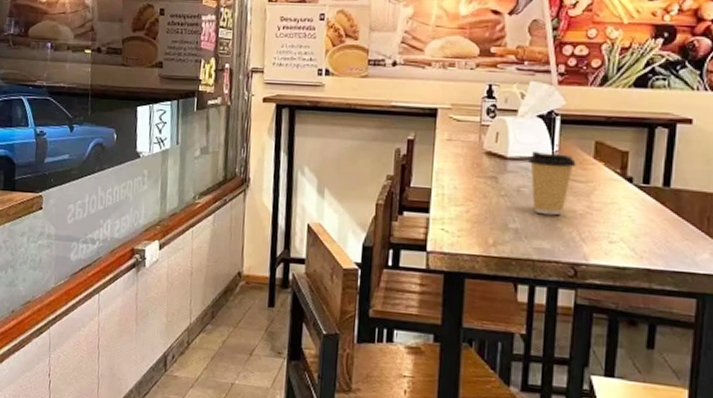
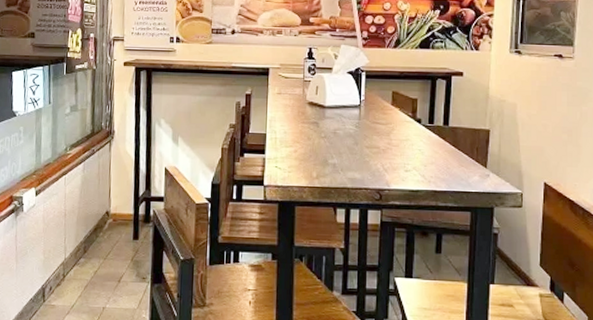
coffee cup: present [529,150,576,216] -> none [342,100,378,152]

